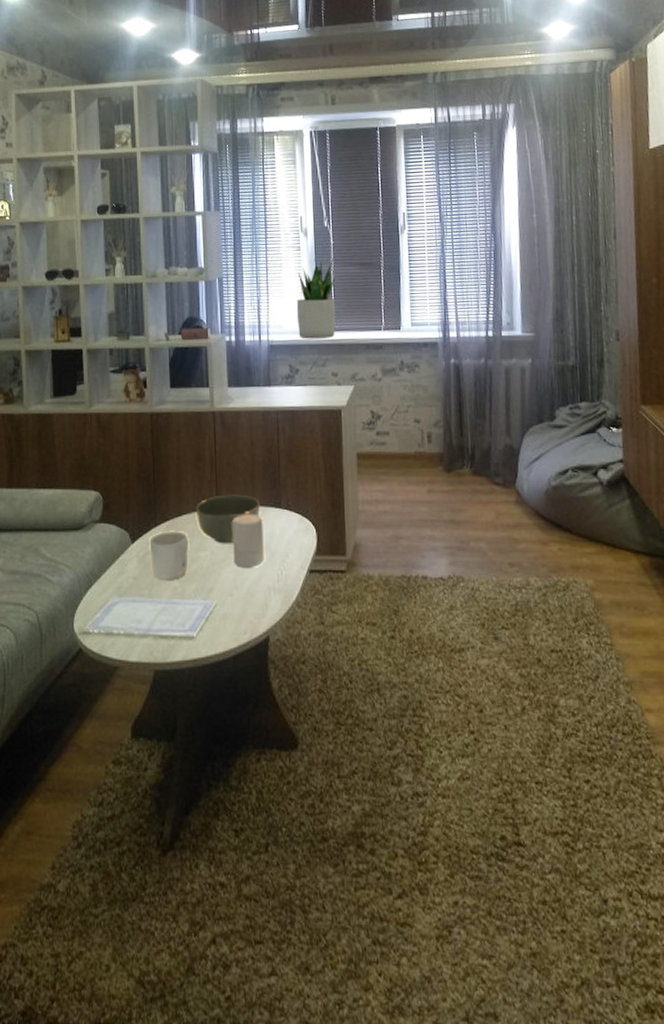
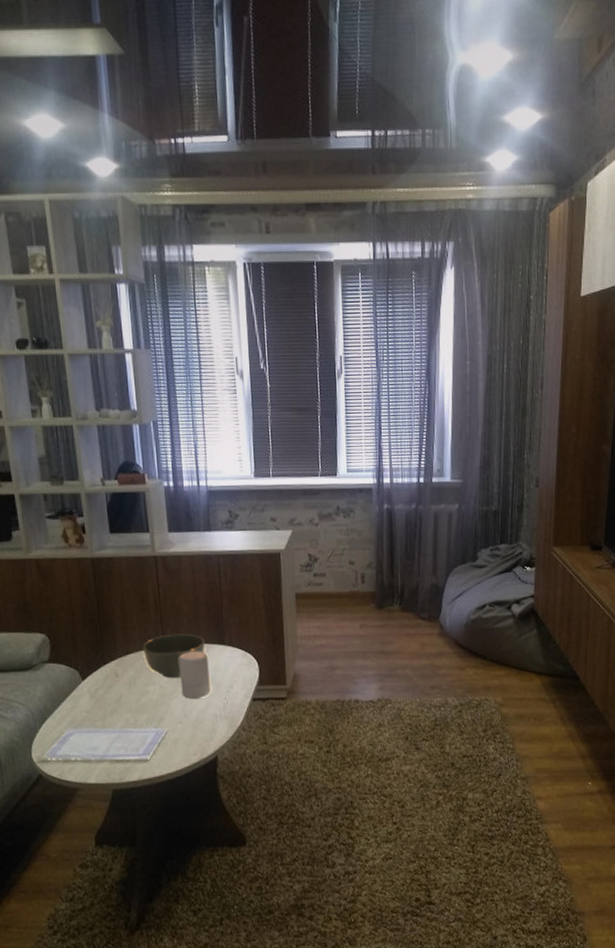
mug: present [150,531,188,580] -> none [100,668,138,713]
planter: present [296,261,336,339] -> none [234,405,274,485]

